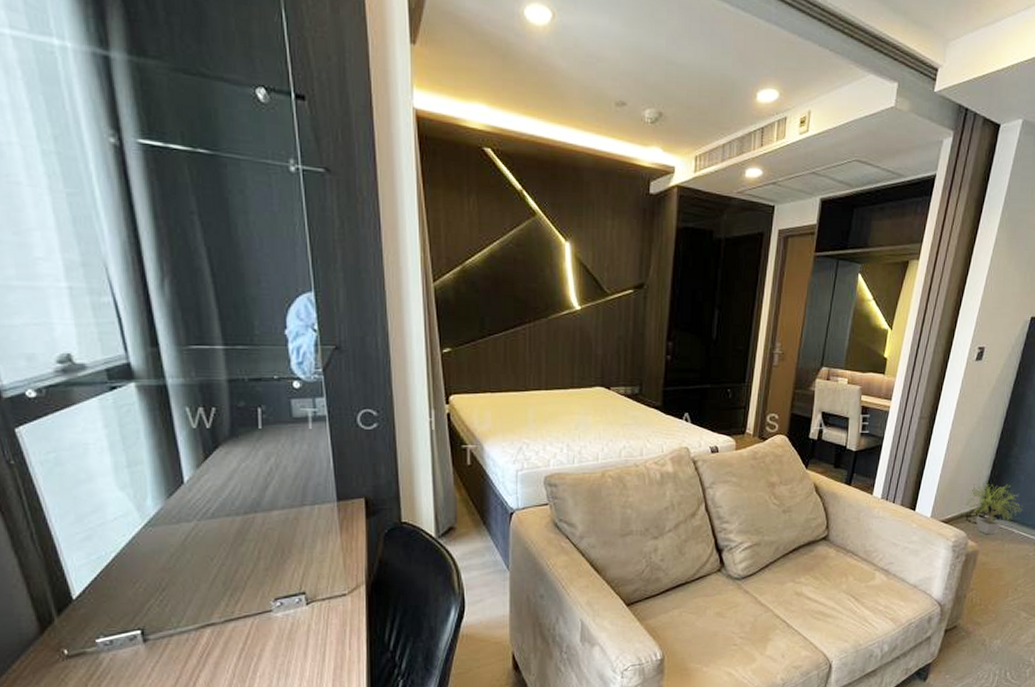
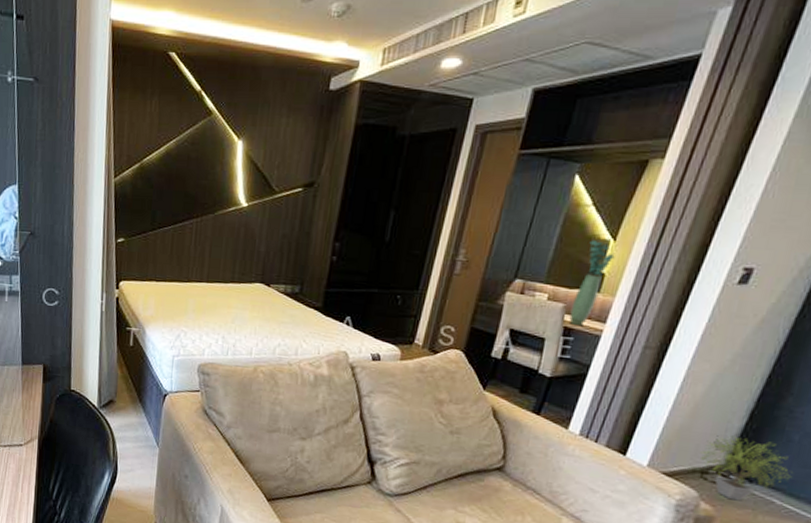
vase: none [865,328,893,405] -> present [569,237,615,326]

